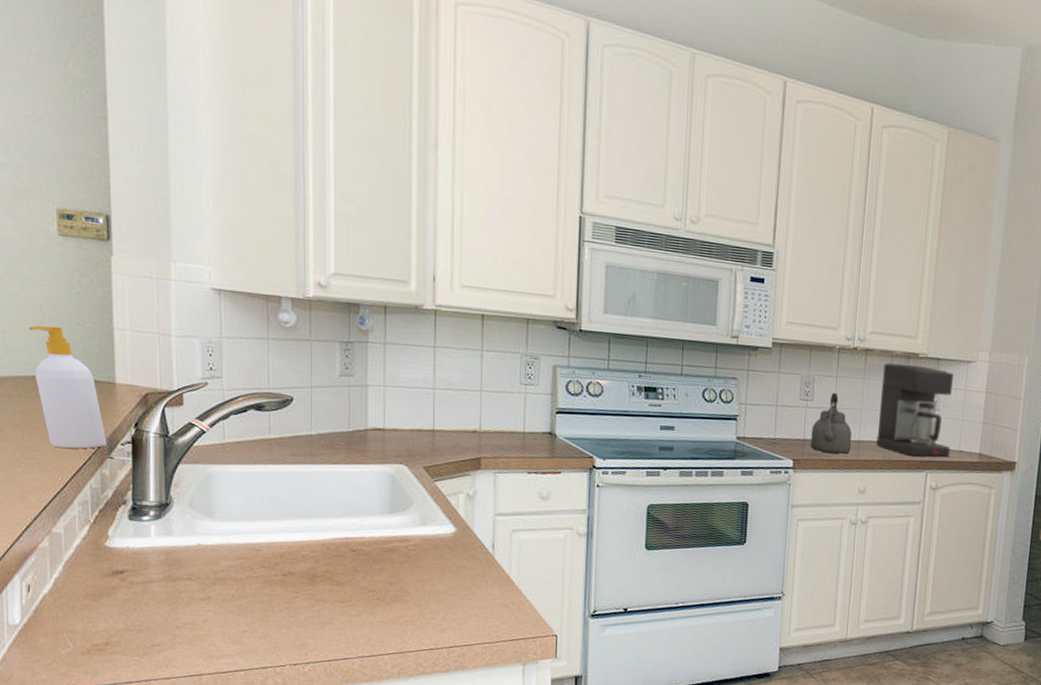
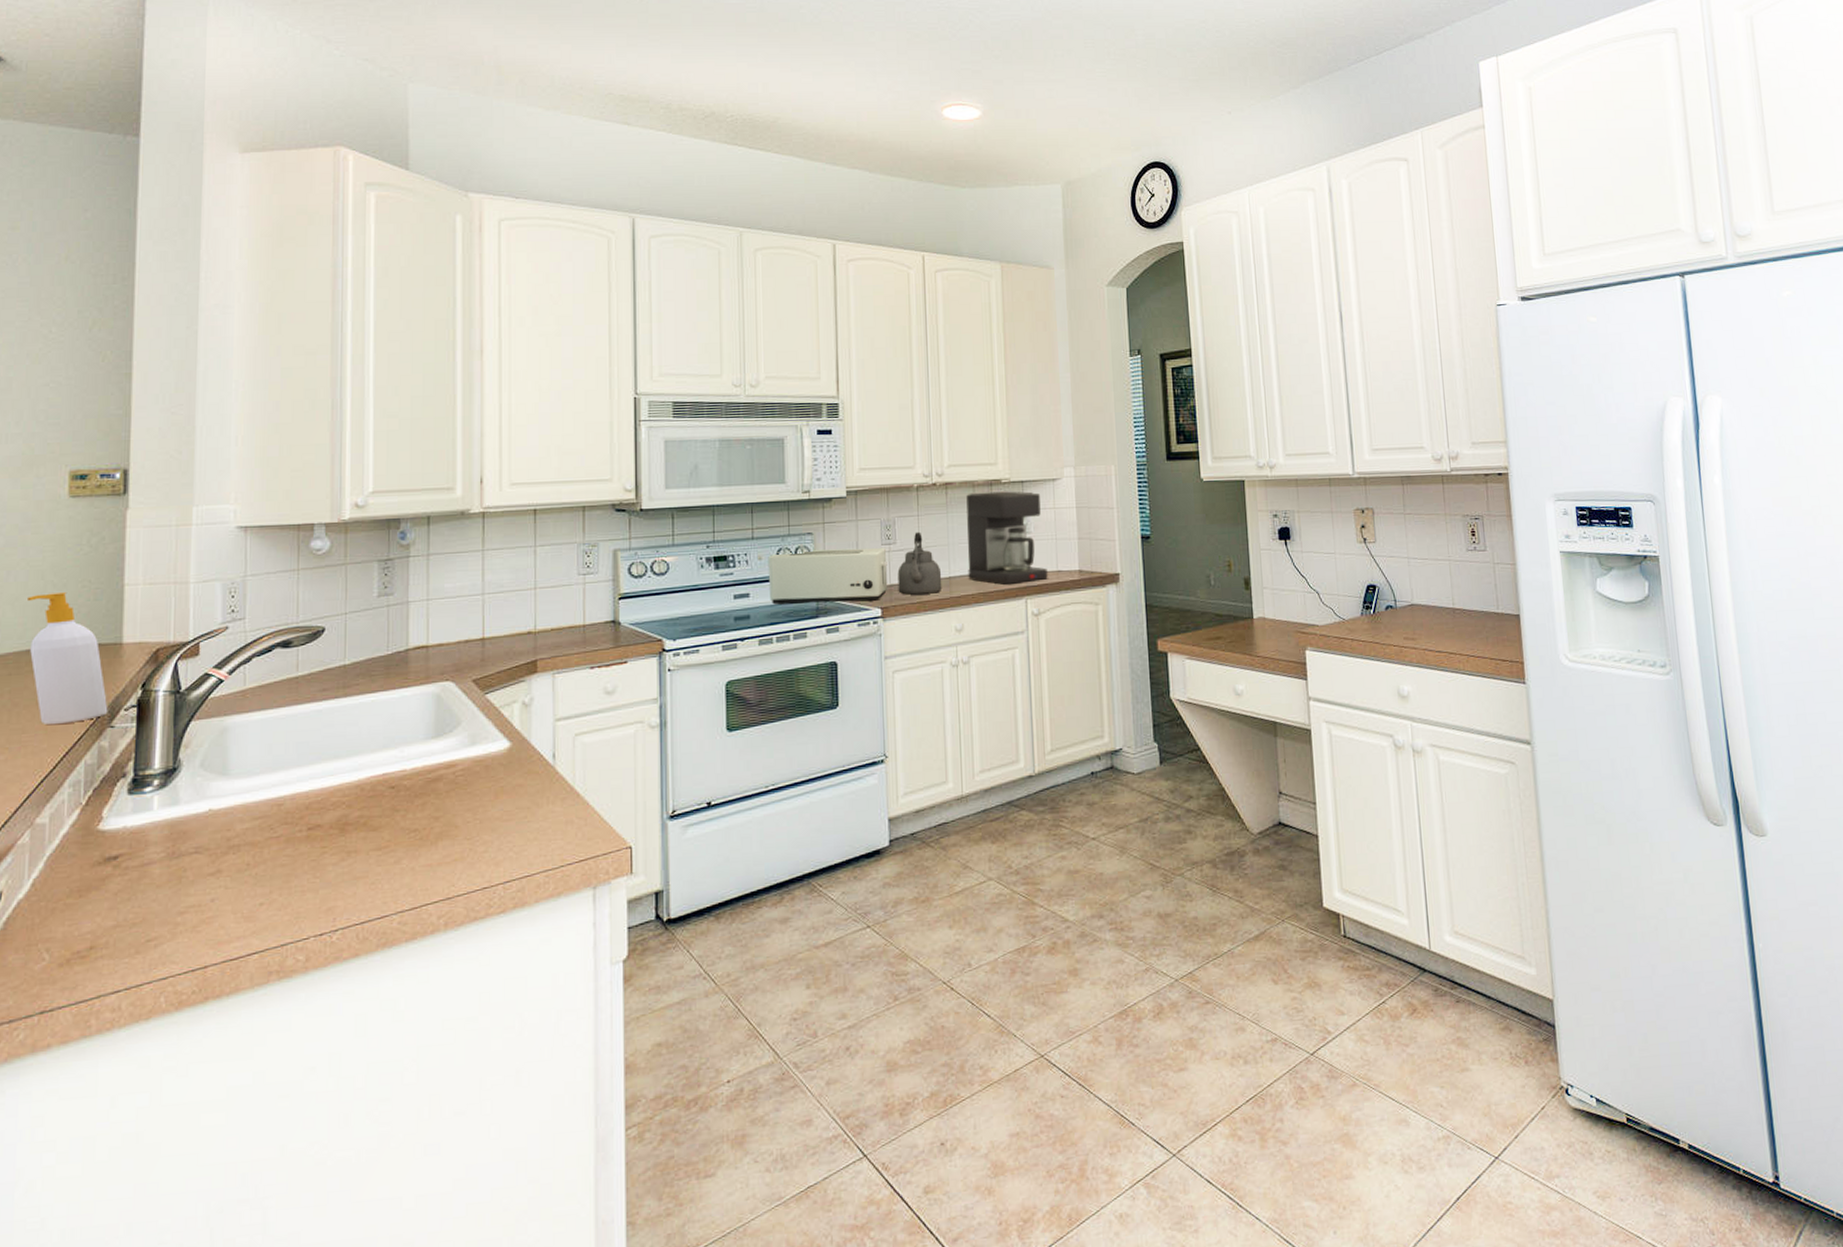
toaster: none [693,391,803,452] -> present [768,547,888,604]

